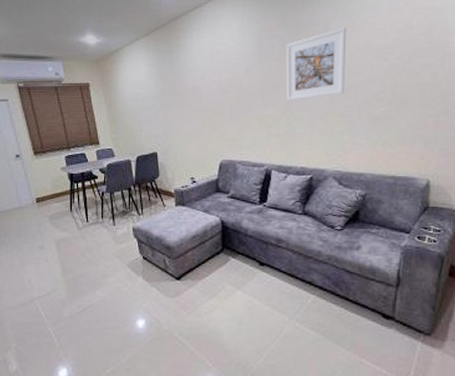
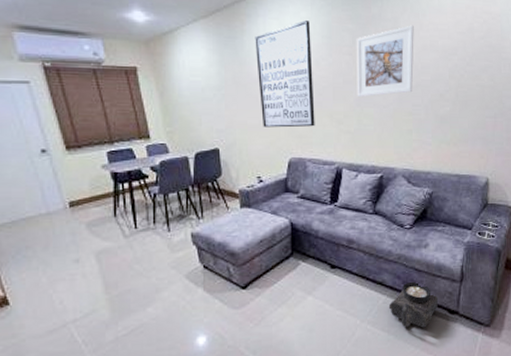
wall art: none [189,30,245,133] -> present [255,19,315,128]
lantern: none [319,283,372,331] -> present [389,281,439,328]

